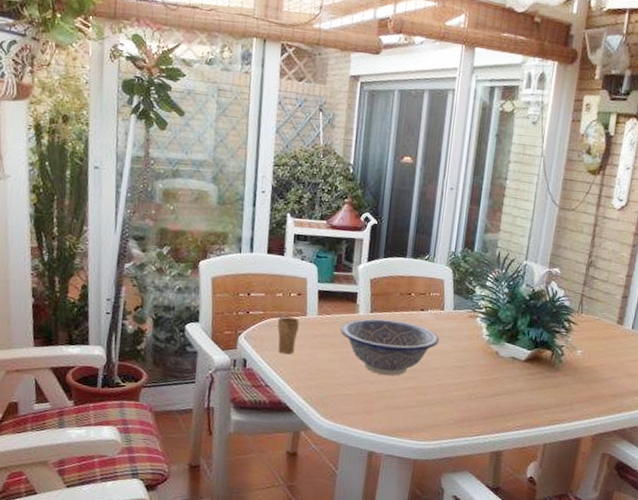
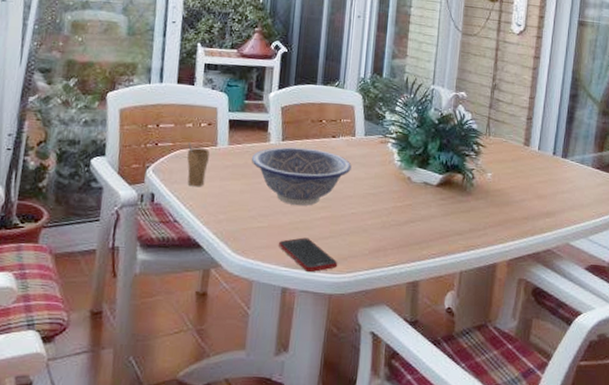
cell phone: none [366,405,424,438] -> present [279,237,338,272]

